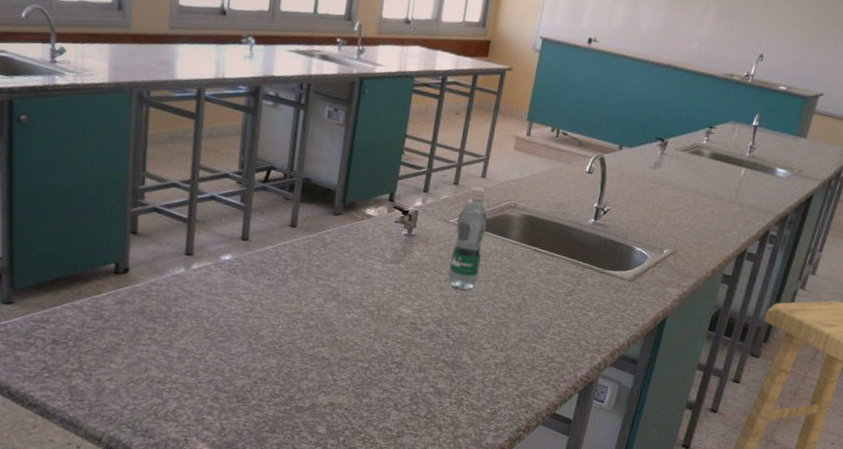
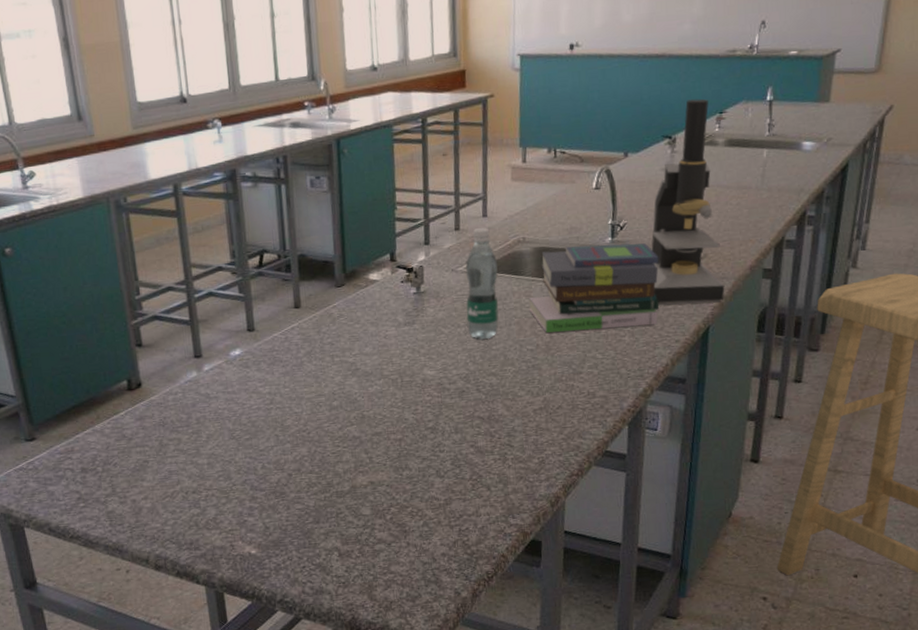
books: none [508,219,634,306] -> present [529,243,660,334]
microscope: none [623,110,702,298] -> present [651,99,725,306]

